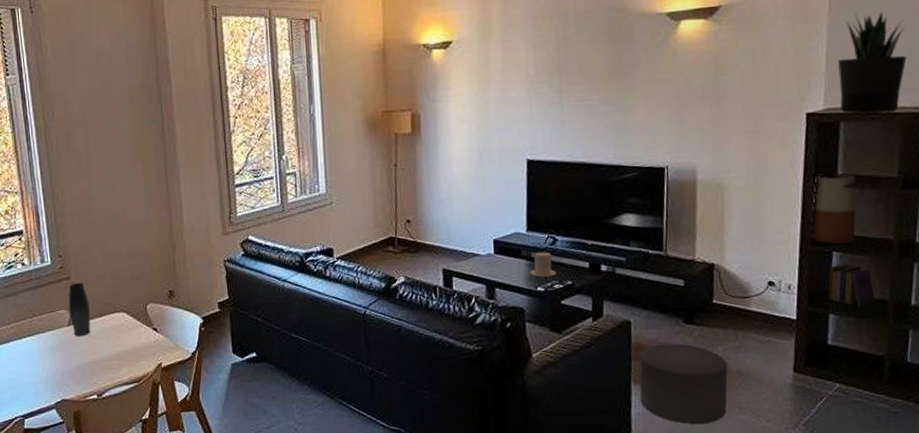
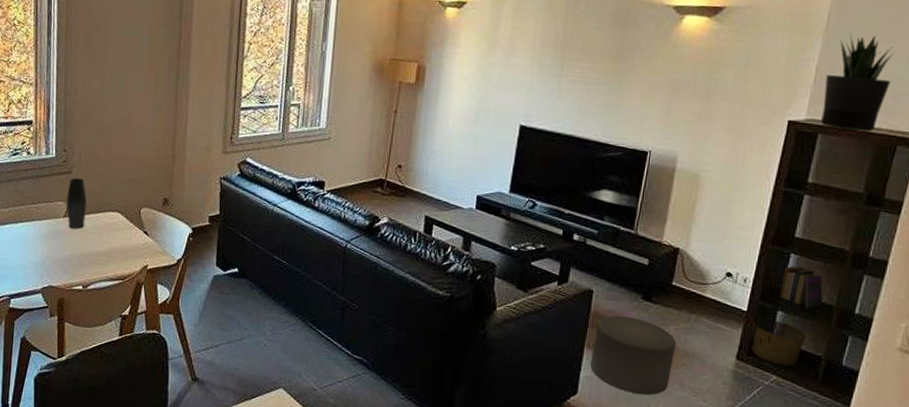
candle: present [529,252,556,278] -> none [505,213,531,239]
basket: none [805,324,864,372] -> present [751,320,806,367]
vase: present [810,174,856,245] -> none [772,179,824,249]

